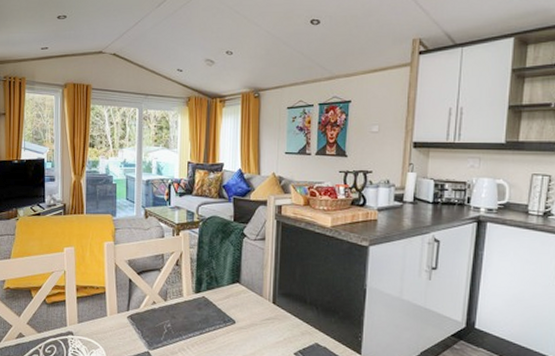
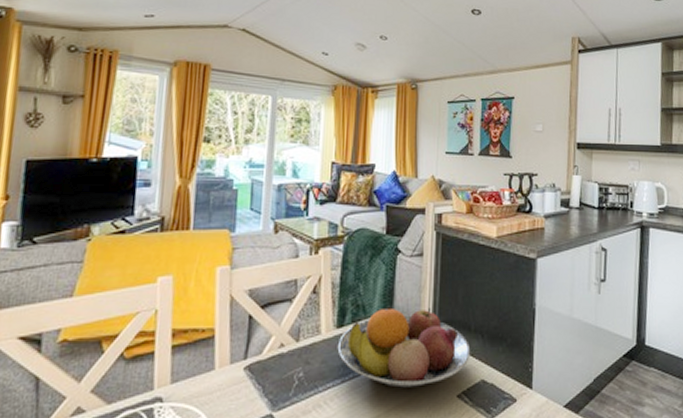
fruit bowl: none [196,281,307,343] -> present [337,308,471,388]

